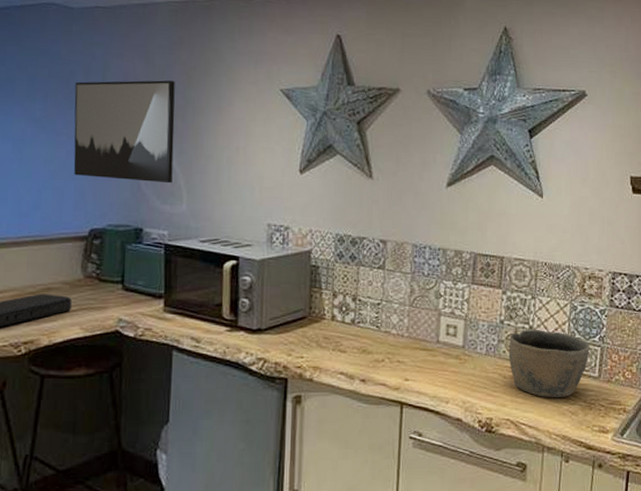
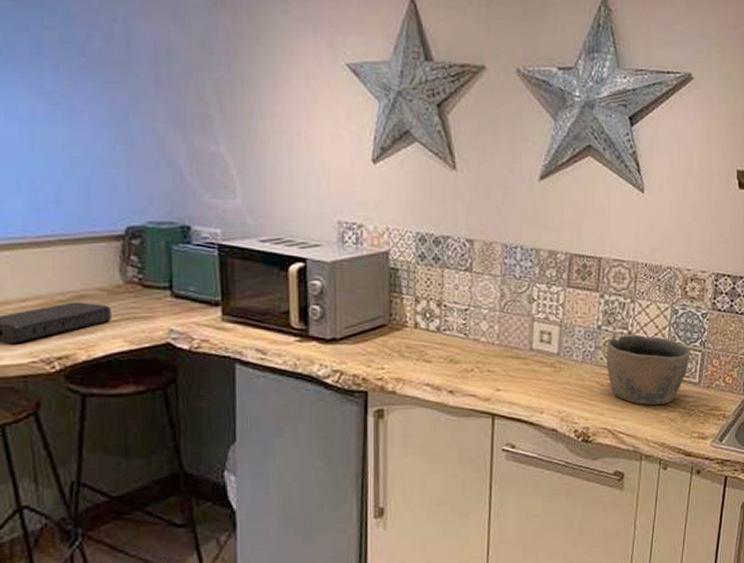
wall art: present [73,80,175,184] -> none [93,48,222,174]

